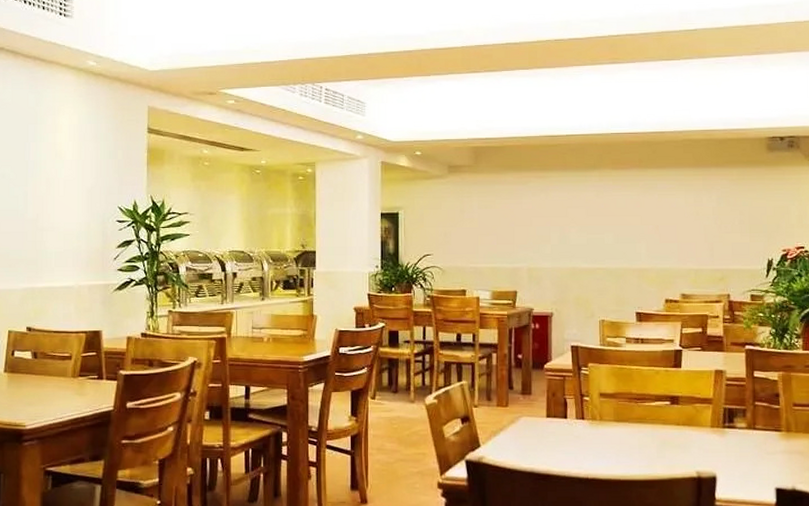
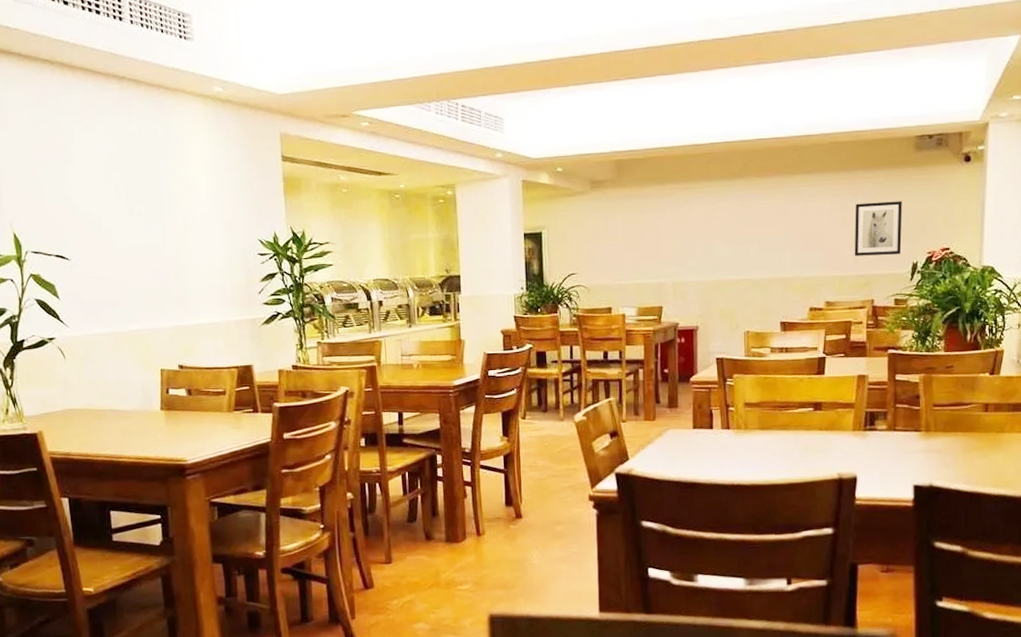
wall art: none [709,198,756,251] -> present [854,201,902,256]

